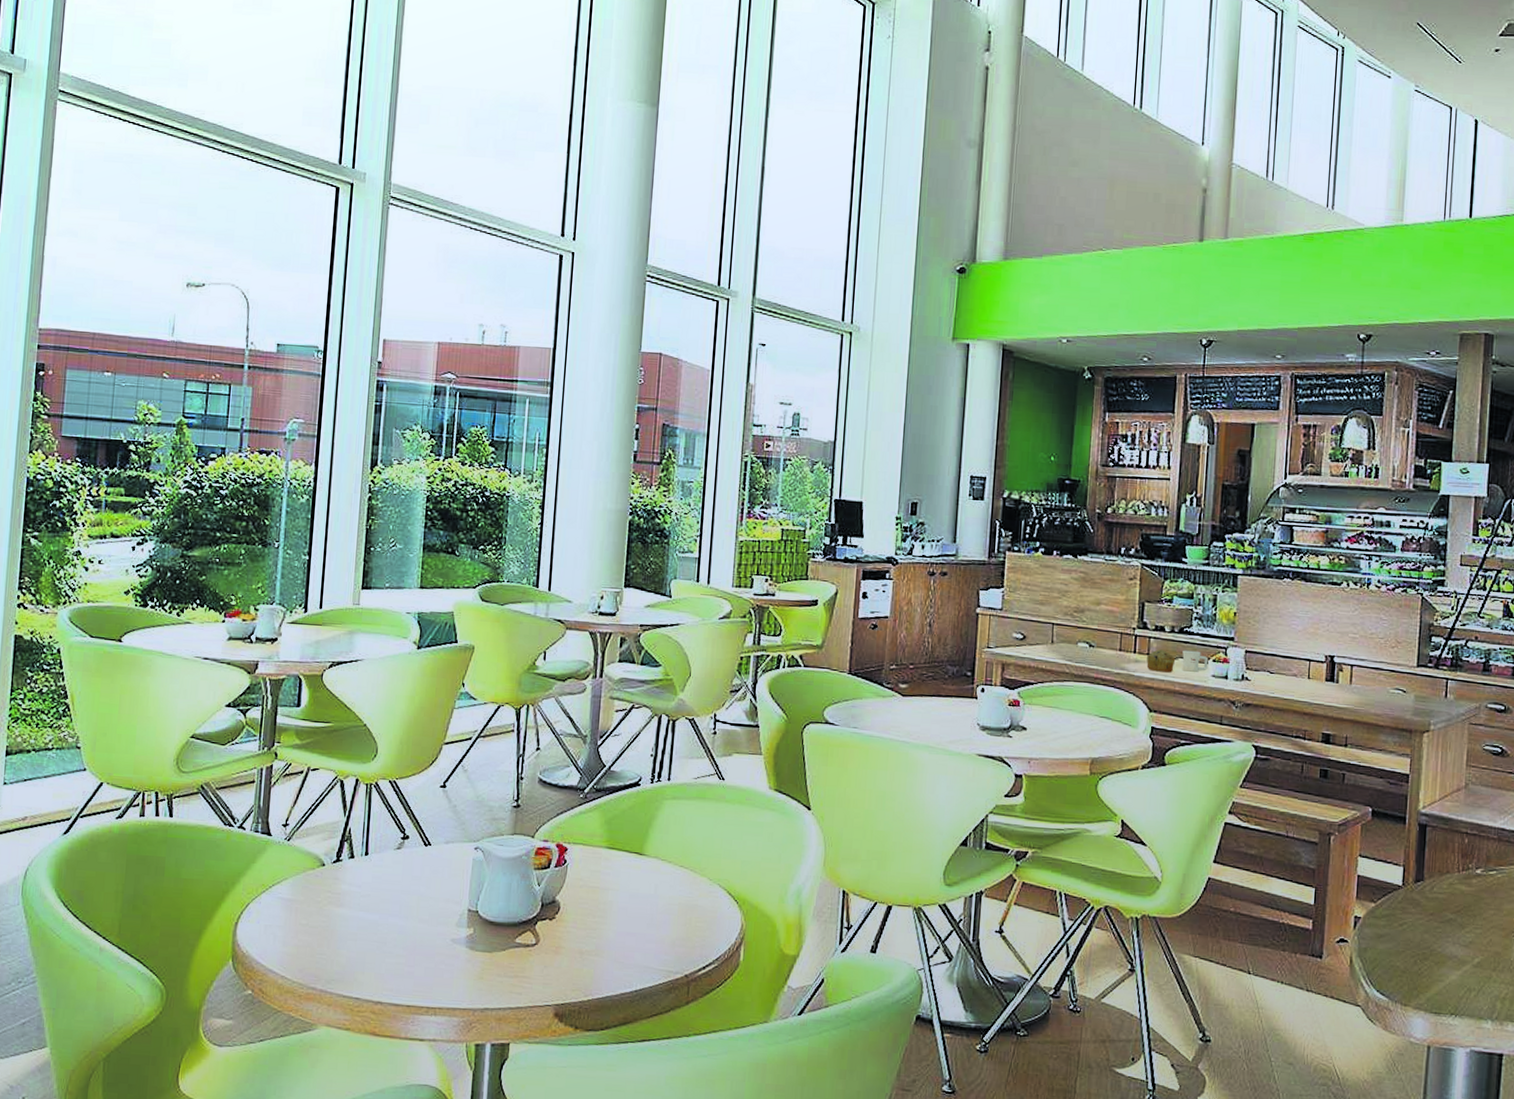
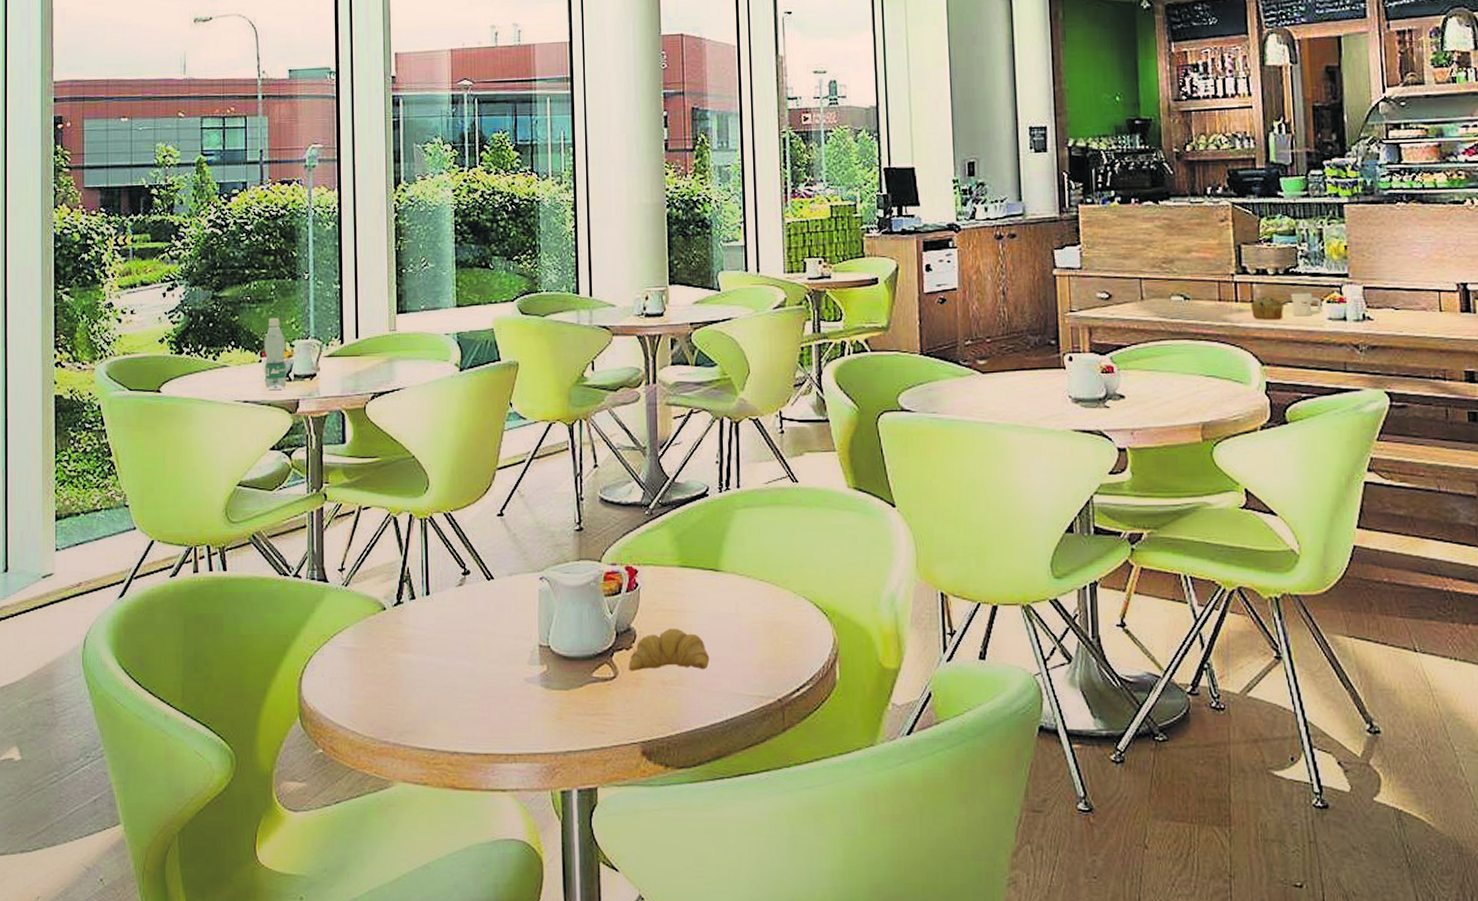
bottle: none [226,580,250,651] -> present [264,317,287,391]
croissant: none [550,903,626,944] -> present [628,628,710,671]

